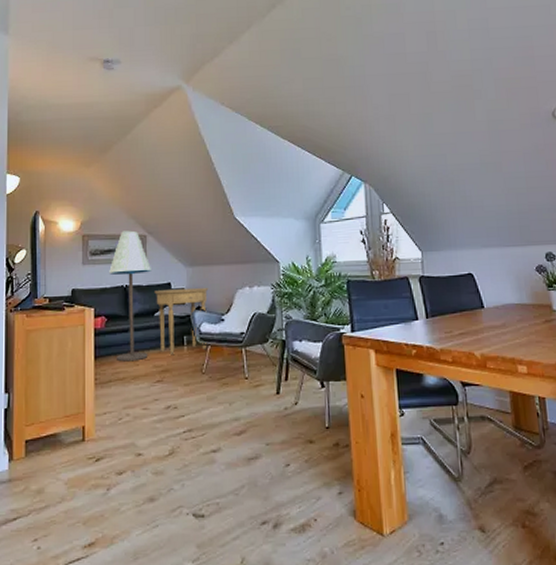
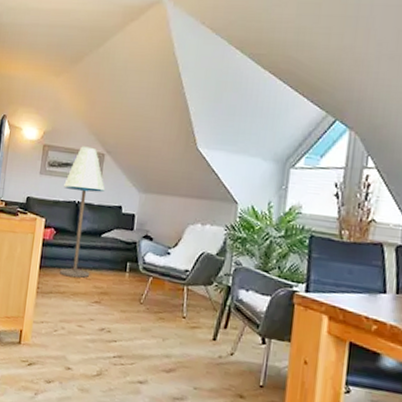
side table: present [154,287,209,356] -> none [102,211,159,280]

